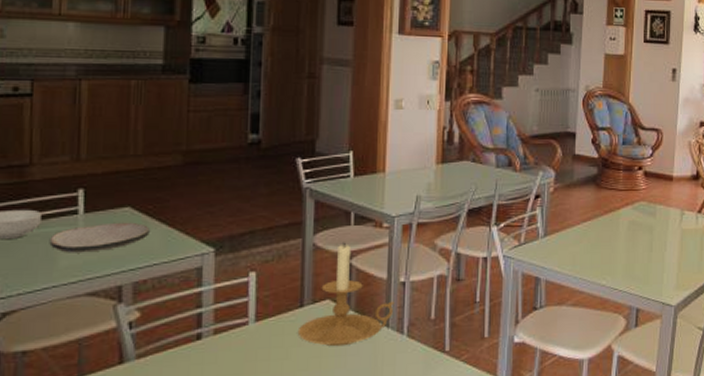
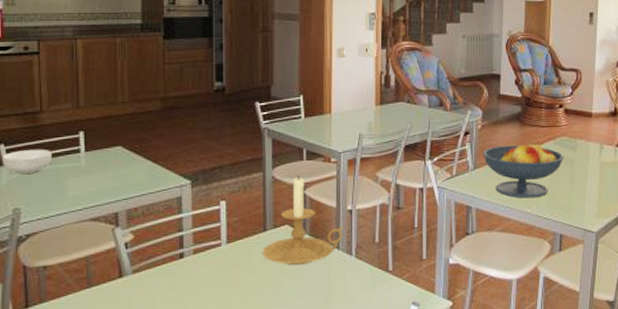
plate: present [49,222,150,253] -> none [59,159,138,185]
fruit bowl: none [554,206,642,269] -> present [483,141,564,198]

